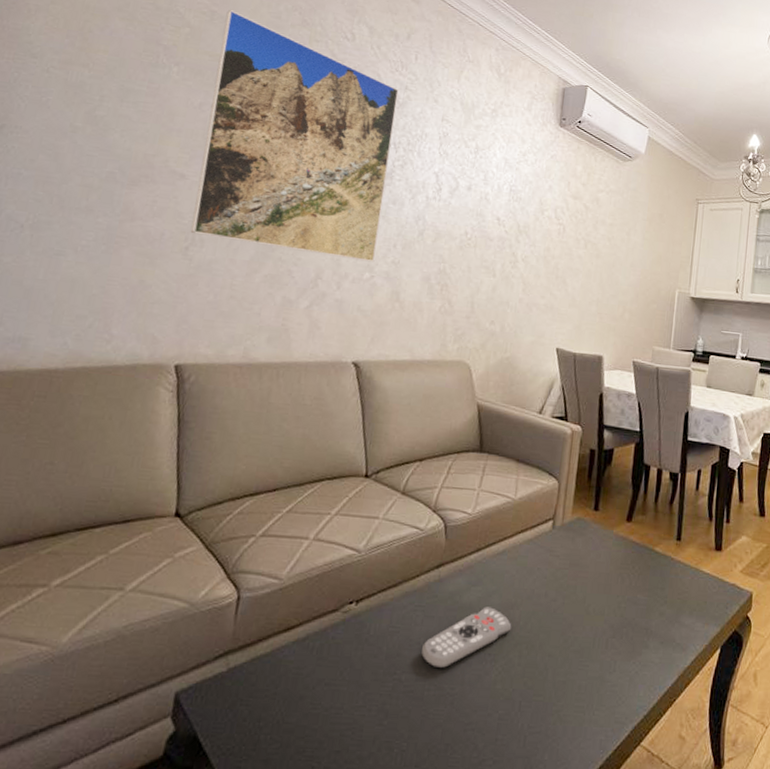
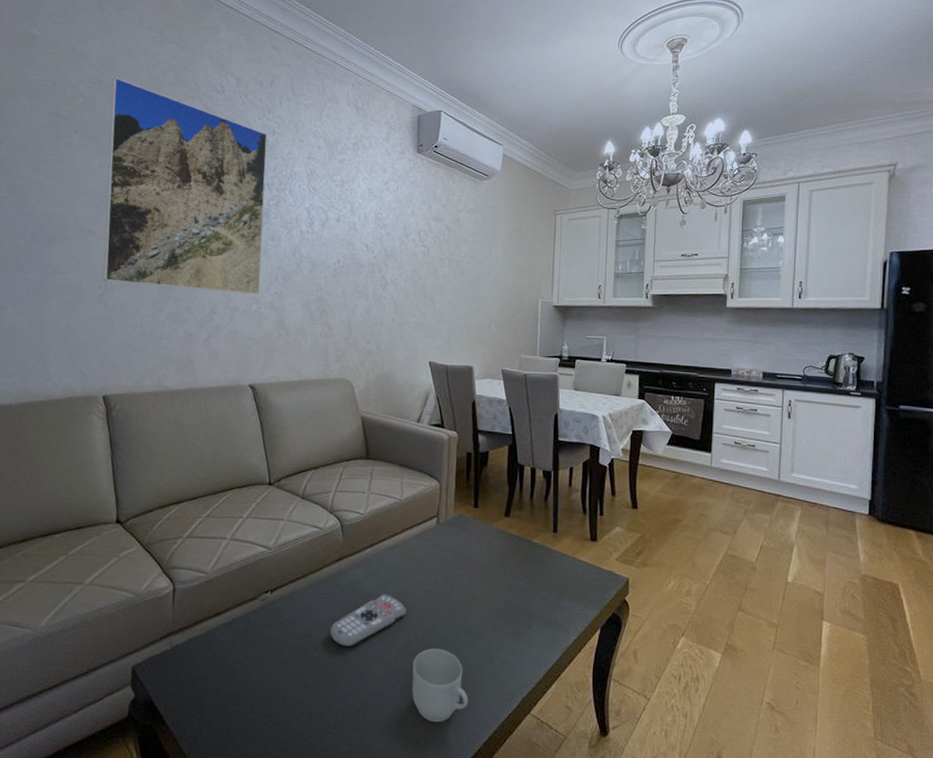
mug: none [510,670,574,758] -> present [412,648,469,723]

